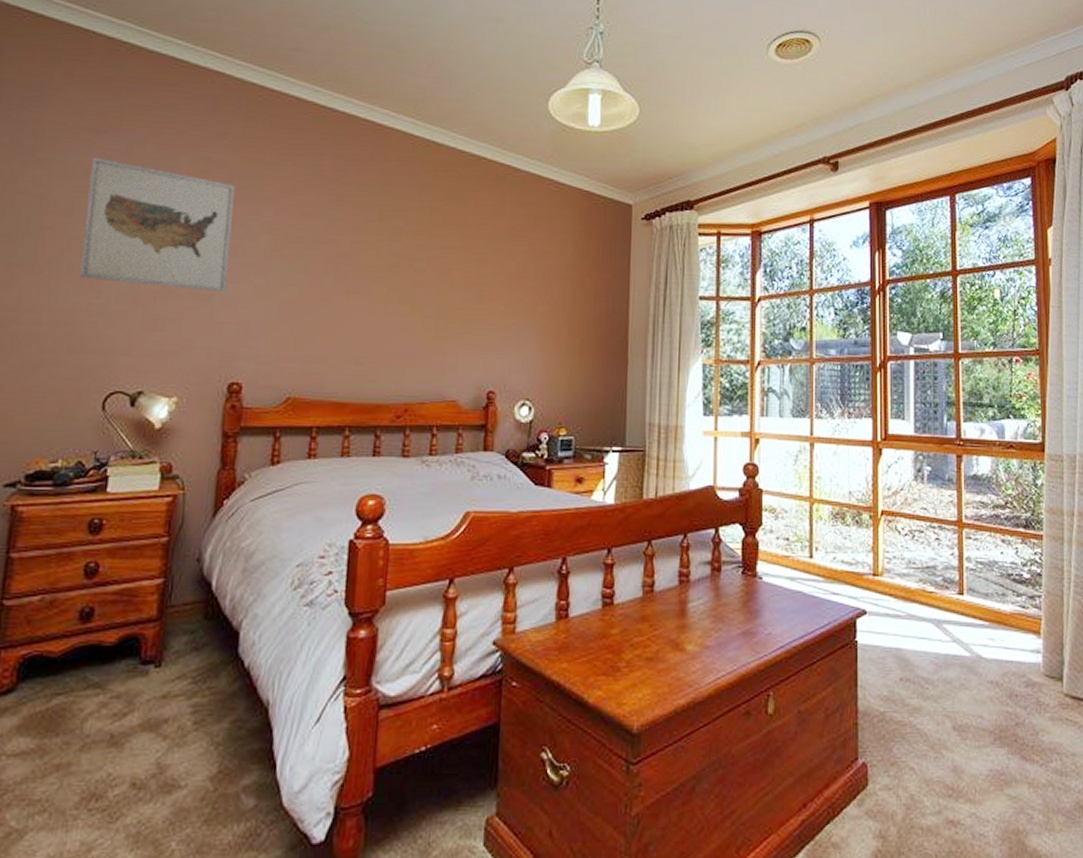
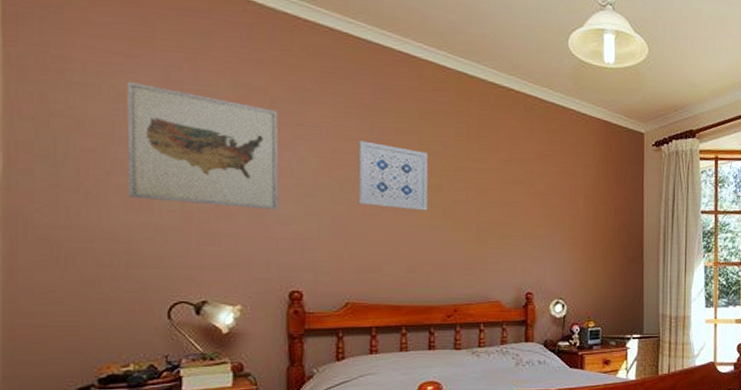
wall art: none [309,216,387,294] -> present [358,140,429,211]

